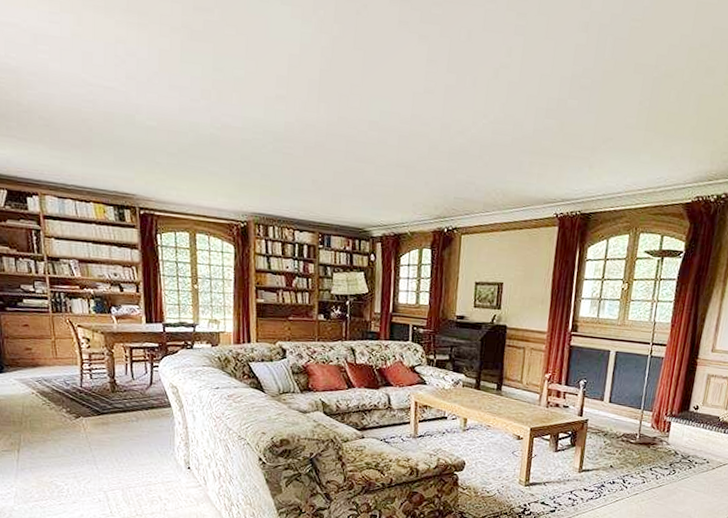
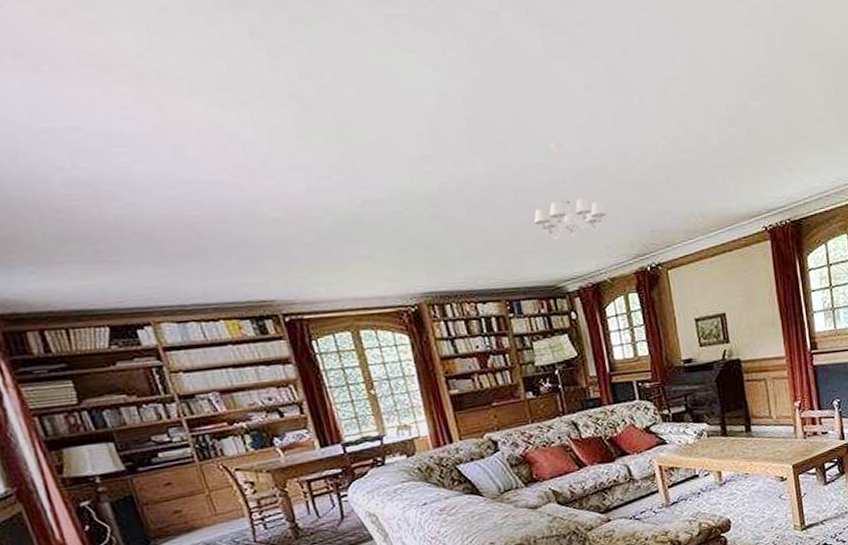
chandelier: none [358,104,421,191] -> present [534,142,607,239]

